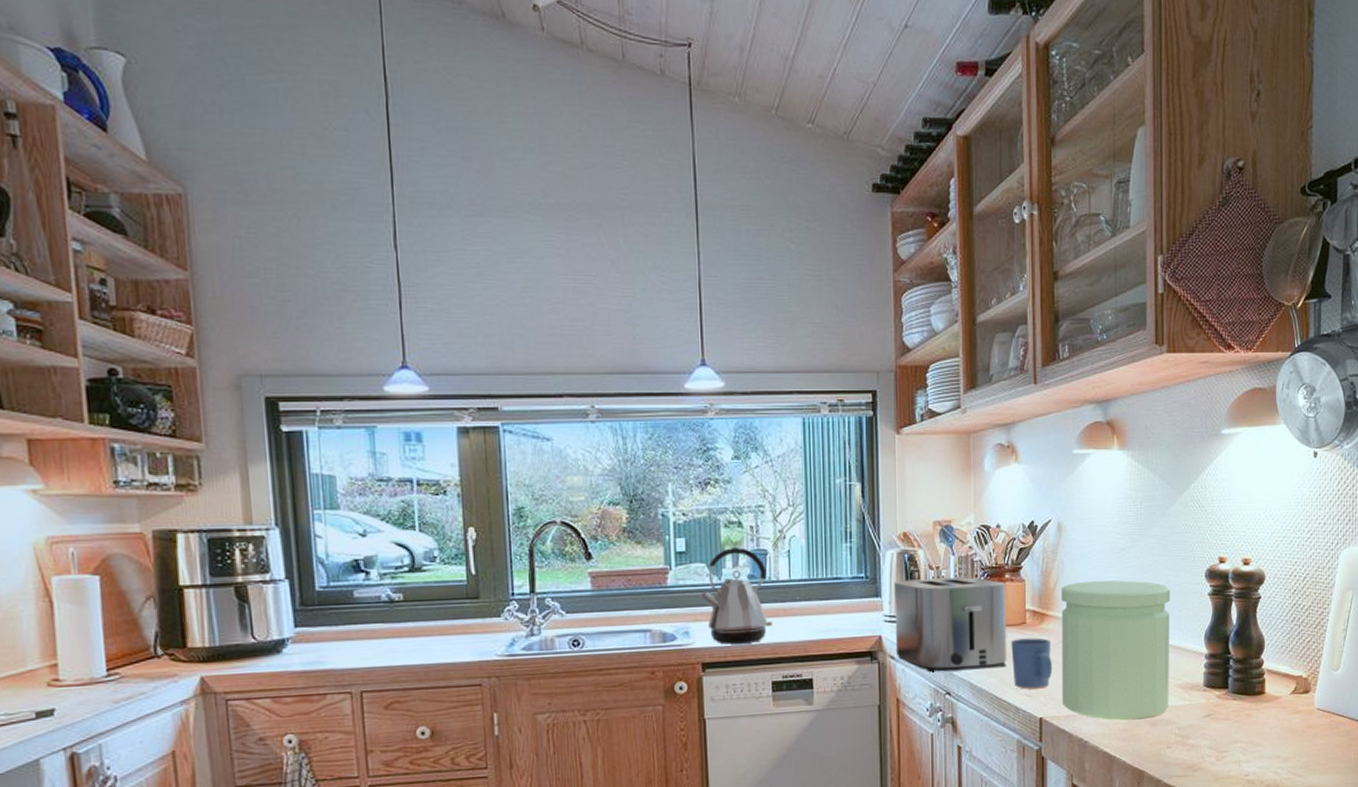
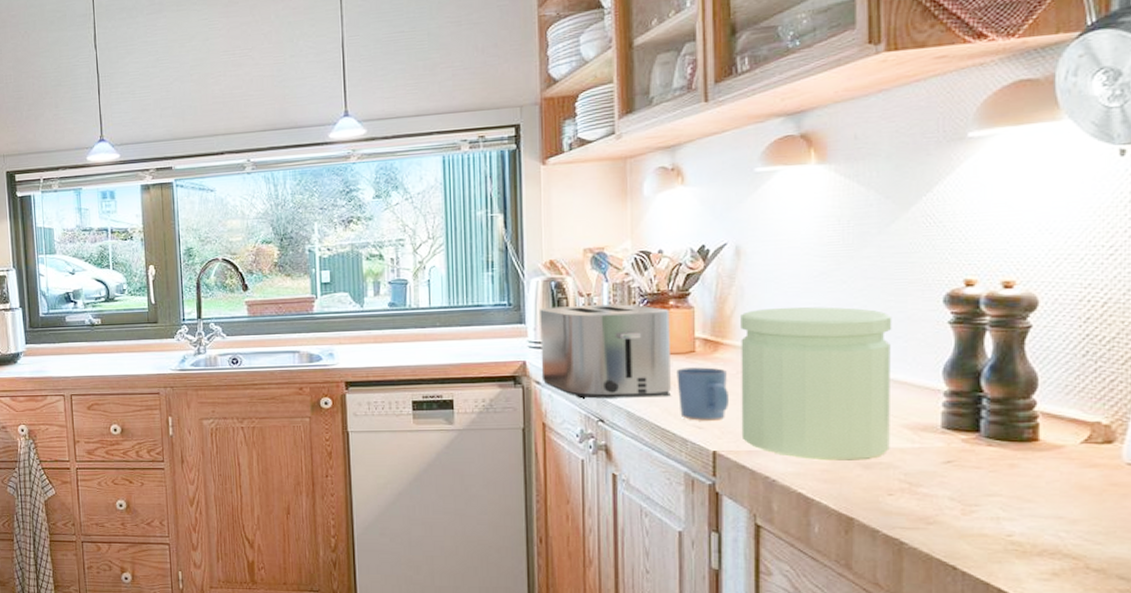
kettle: present [699,547,773,644] -> none [342,278,413,366]

